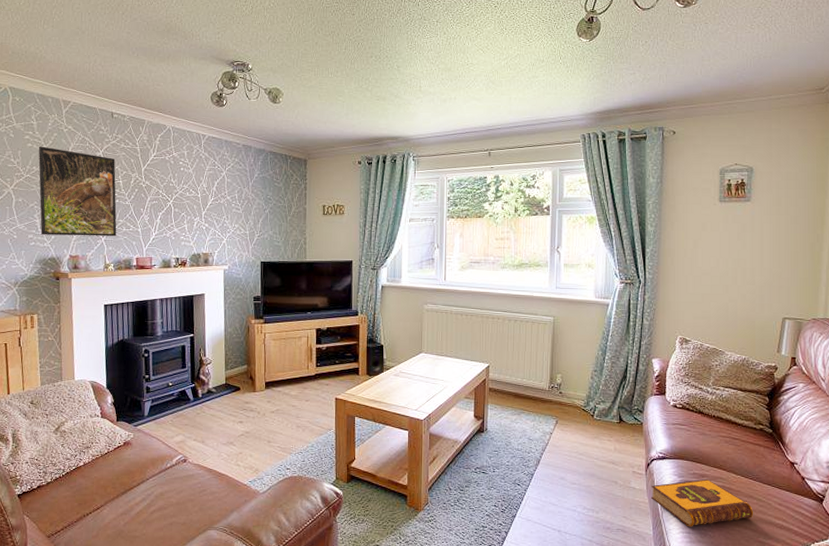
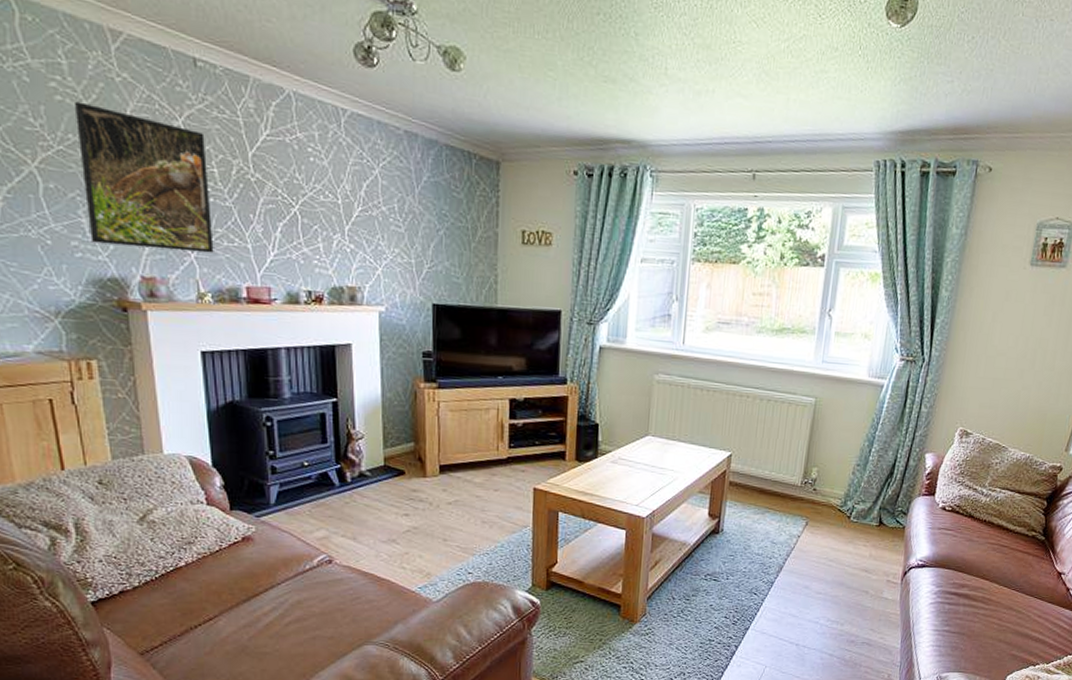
hardback book: present [650,478,754,527] -> none [903,589,1011,640]

